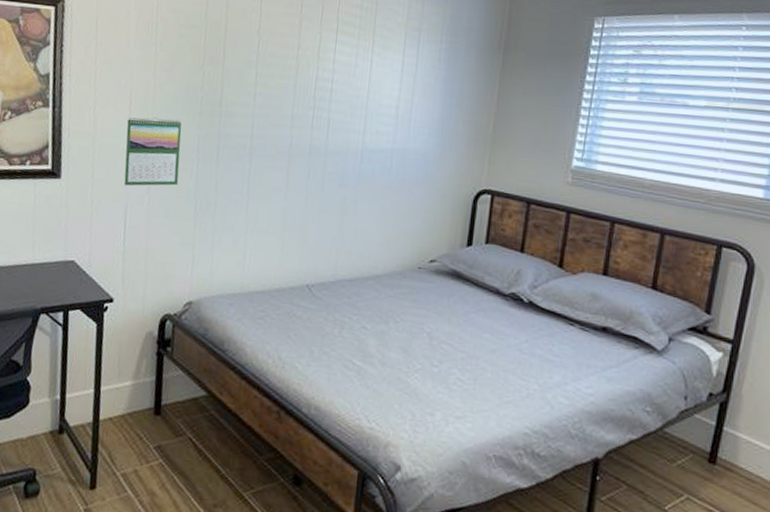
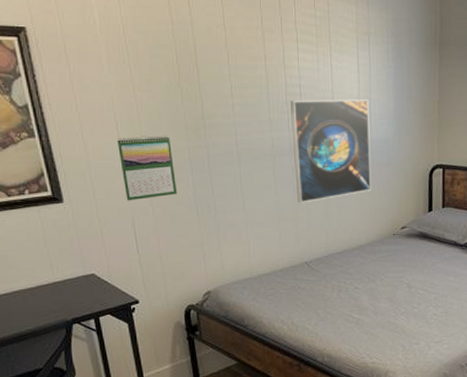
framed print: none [309,96,410,214] -> present [290,99,371,203]

